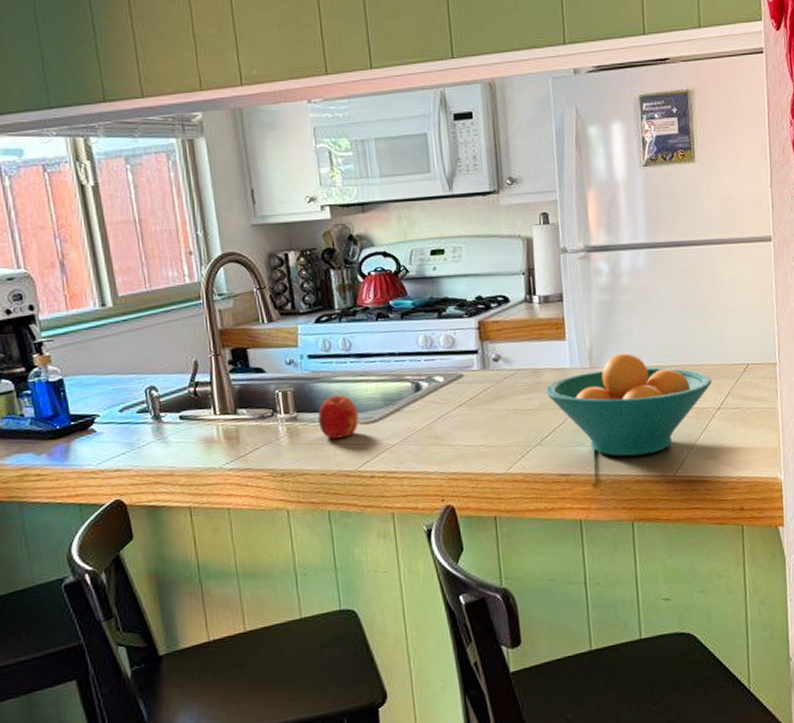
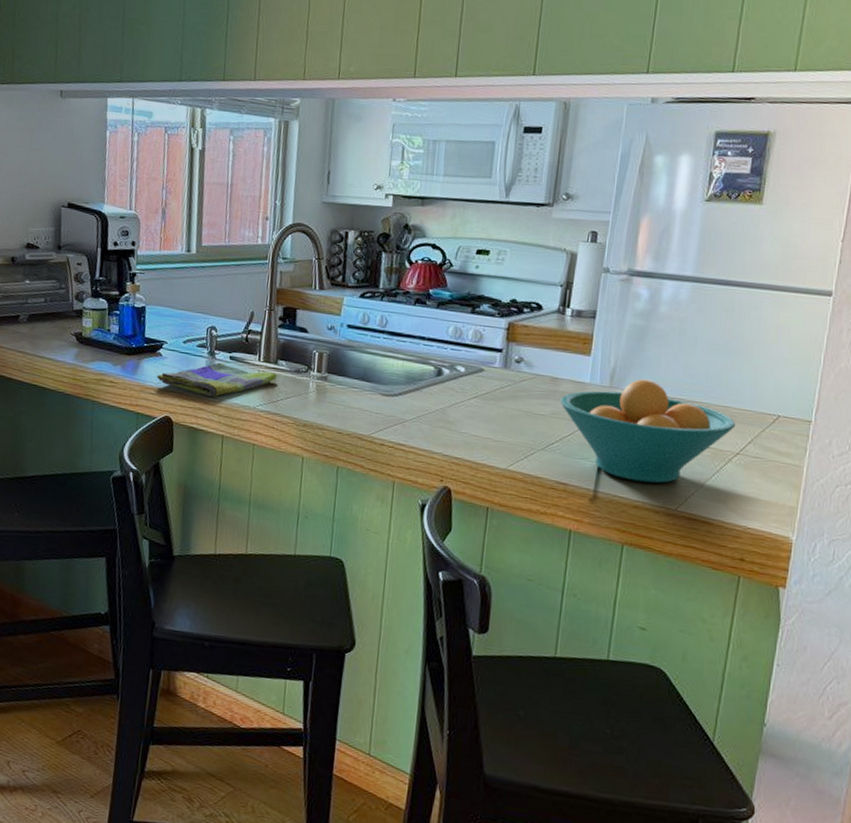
dish towel: none [95,424,240,467] -> present [157,363,277,397]
fruit: present [318,395,359,439] -> none [344,365,382,405]

